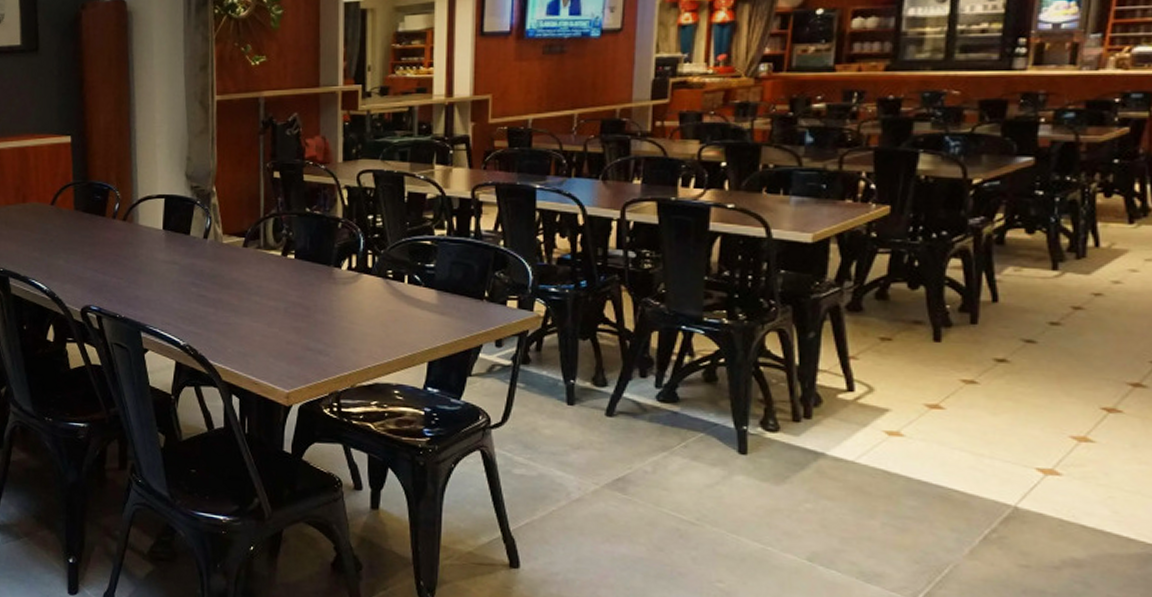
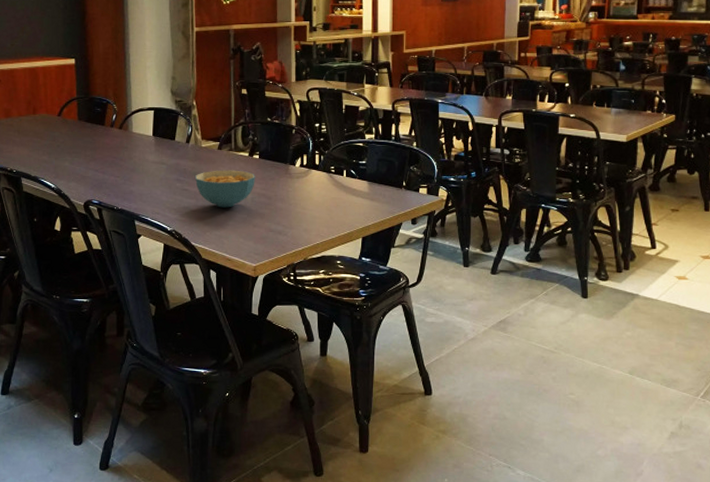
cereal bowl: none [215,272,290,320] -> present [195,170,255,208]

